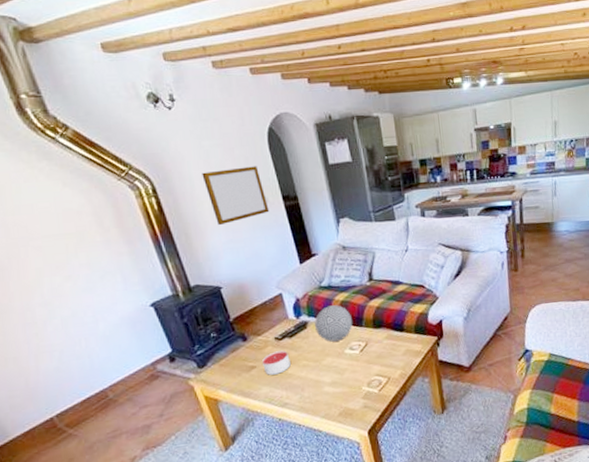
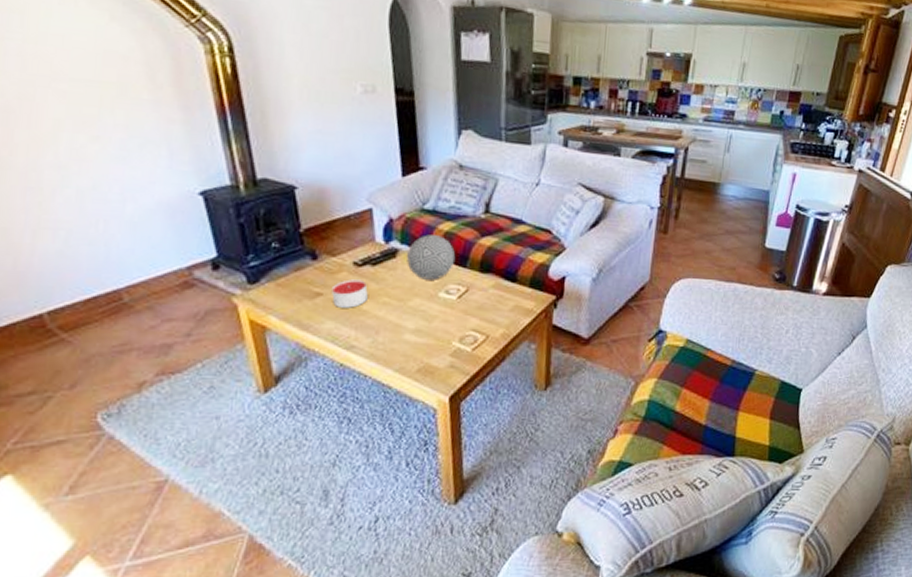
writing board: present [202,166,270,226] -> none [296,38,376,110]

